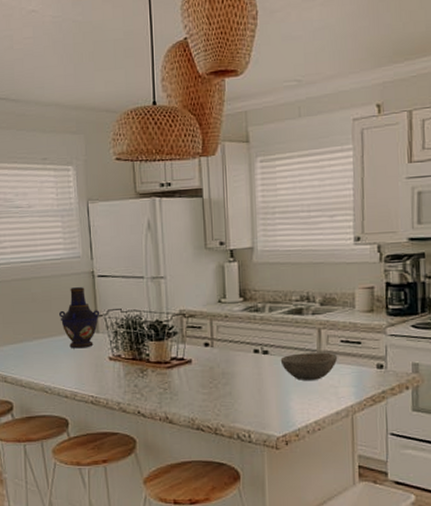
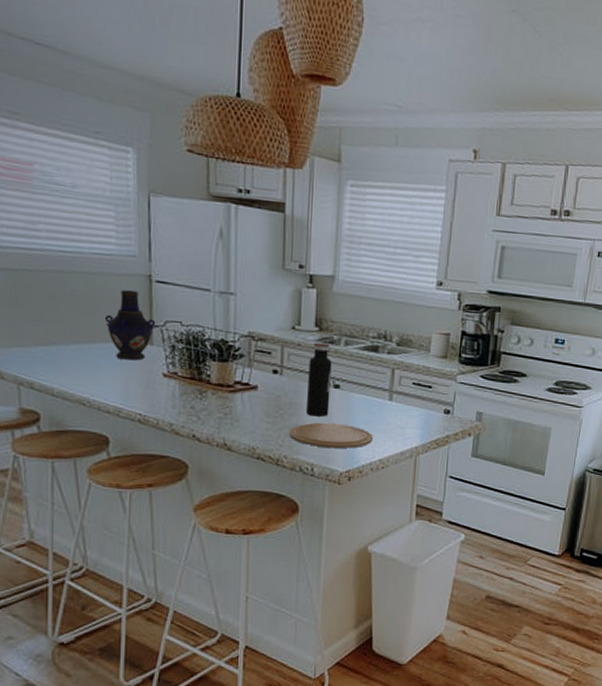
plate: none [224,388,307,414] -> present [288,422,374,449]
water bottle: none [237,312,261,384] -> present [305,342,332,417]
bowl: present [280,352,338,380] -> none [351,391,408,419]

